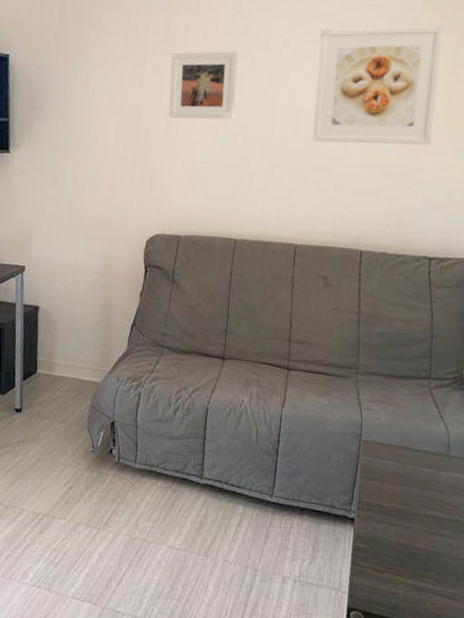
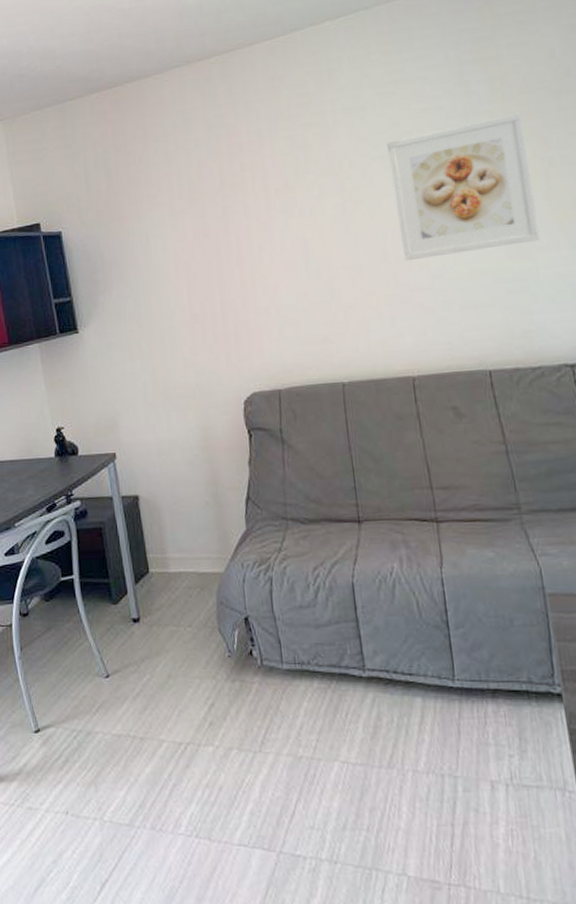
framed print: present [168,51,239,120] -> none [232,182,314,265]

